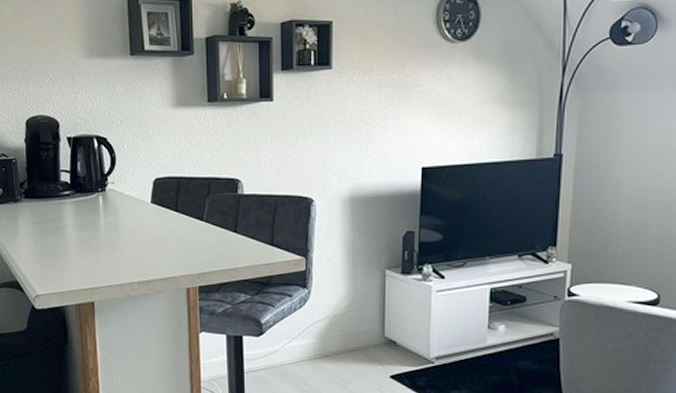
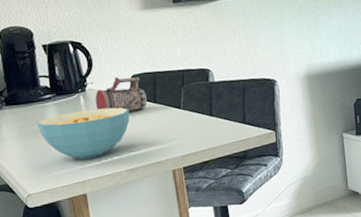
cereal bowl: none [53,211,148,265] -> present [37,107,130,160]
beer mug: none [114,179,168,218] -> present [95,77,148,112]

